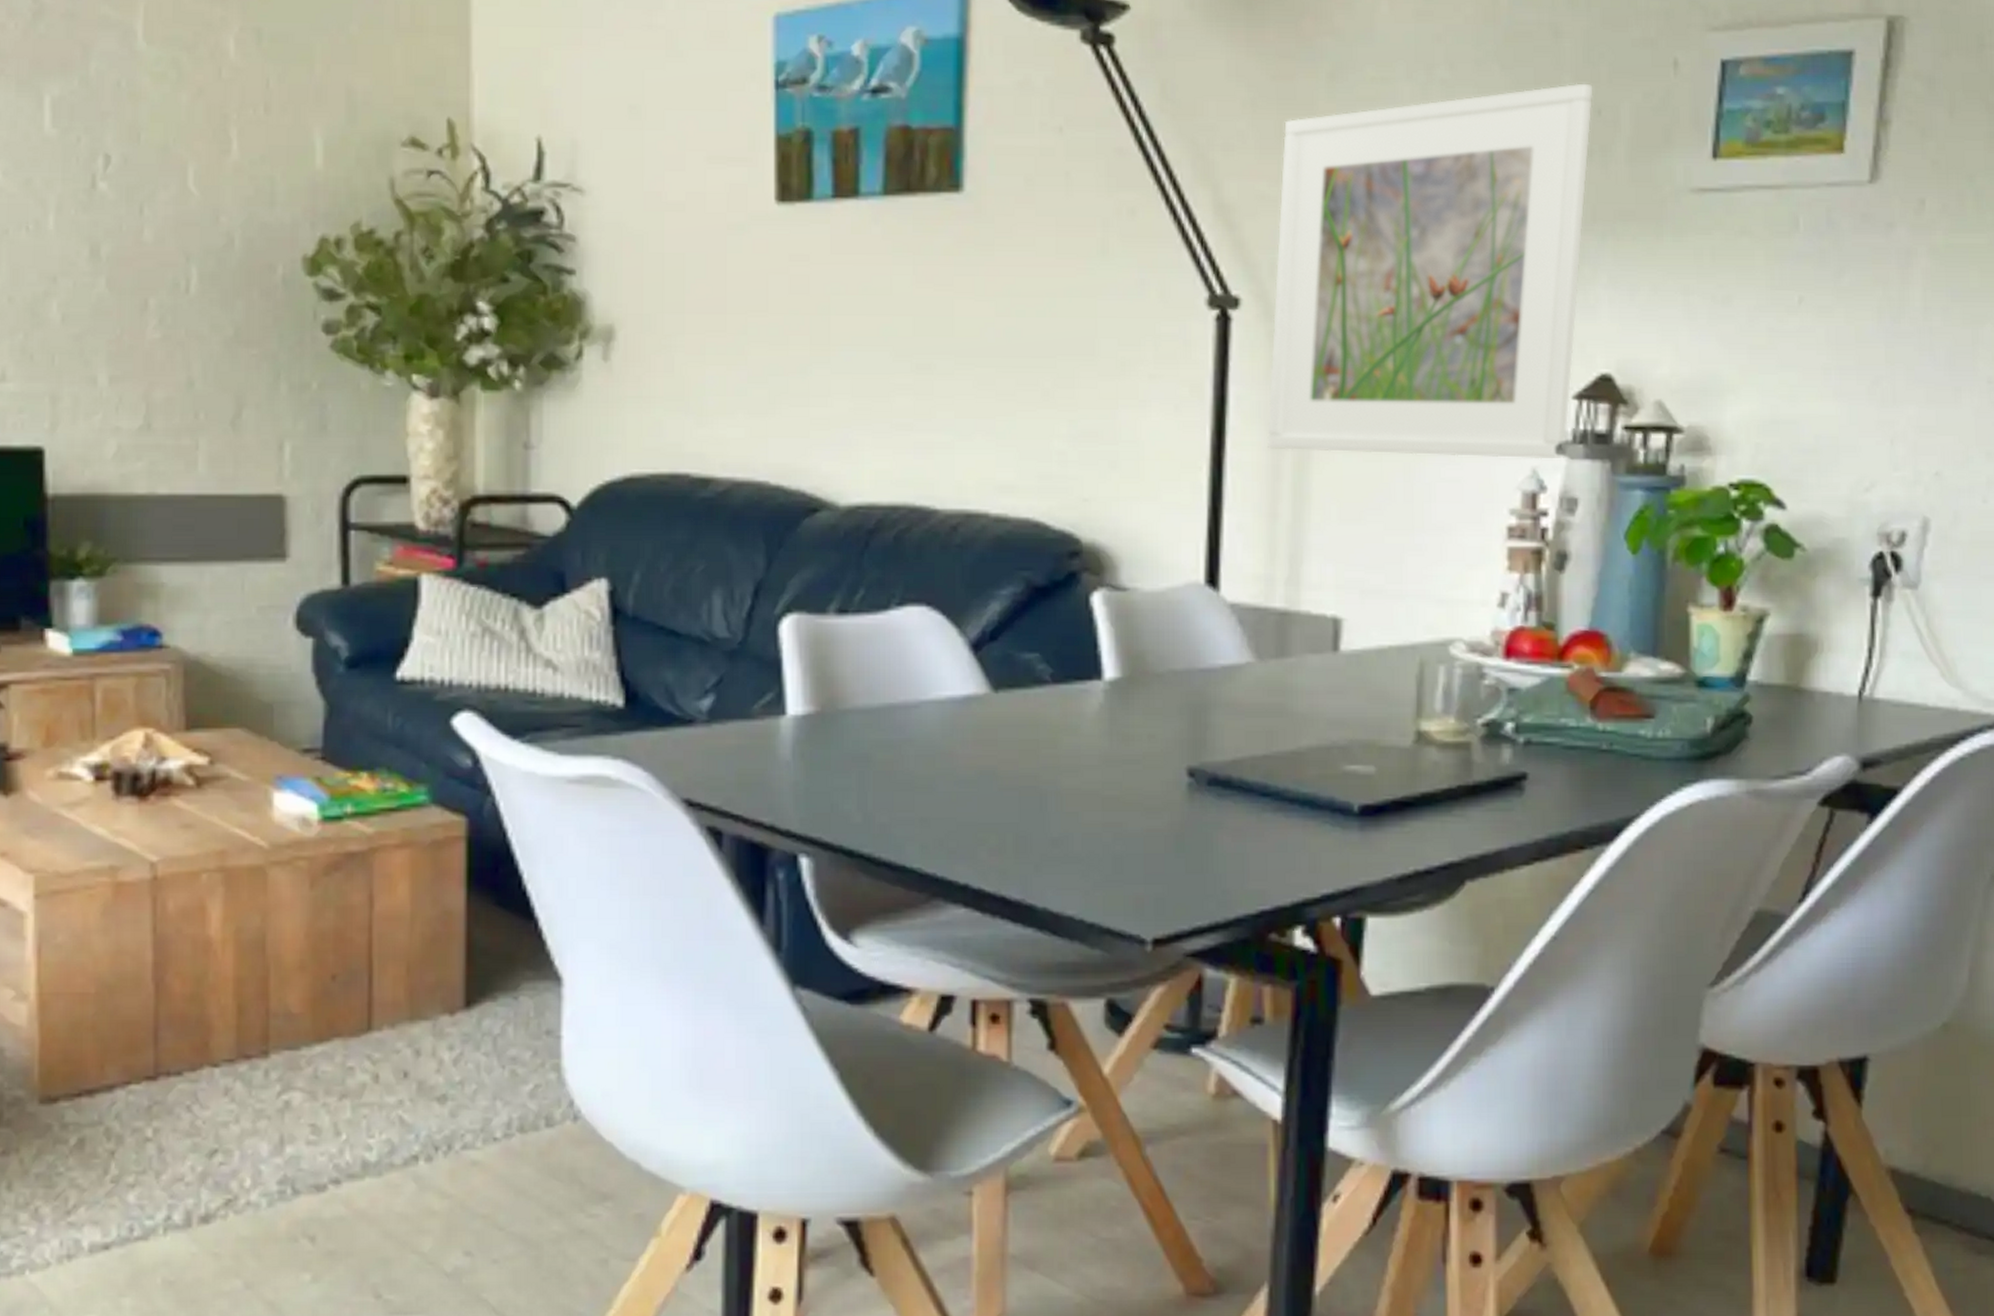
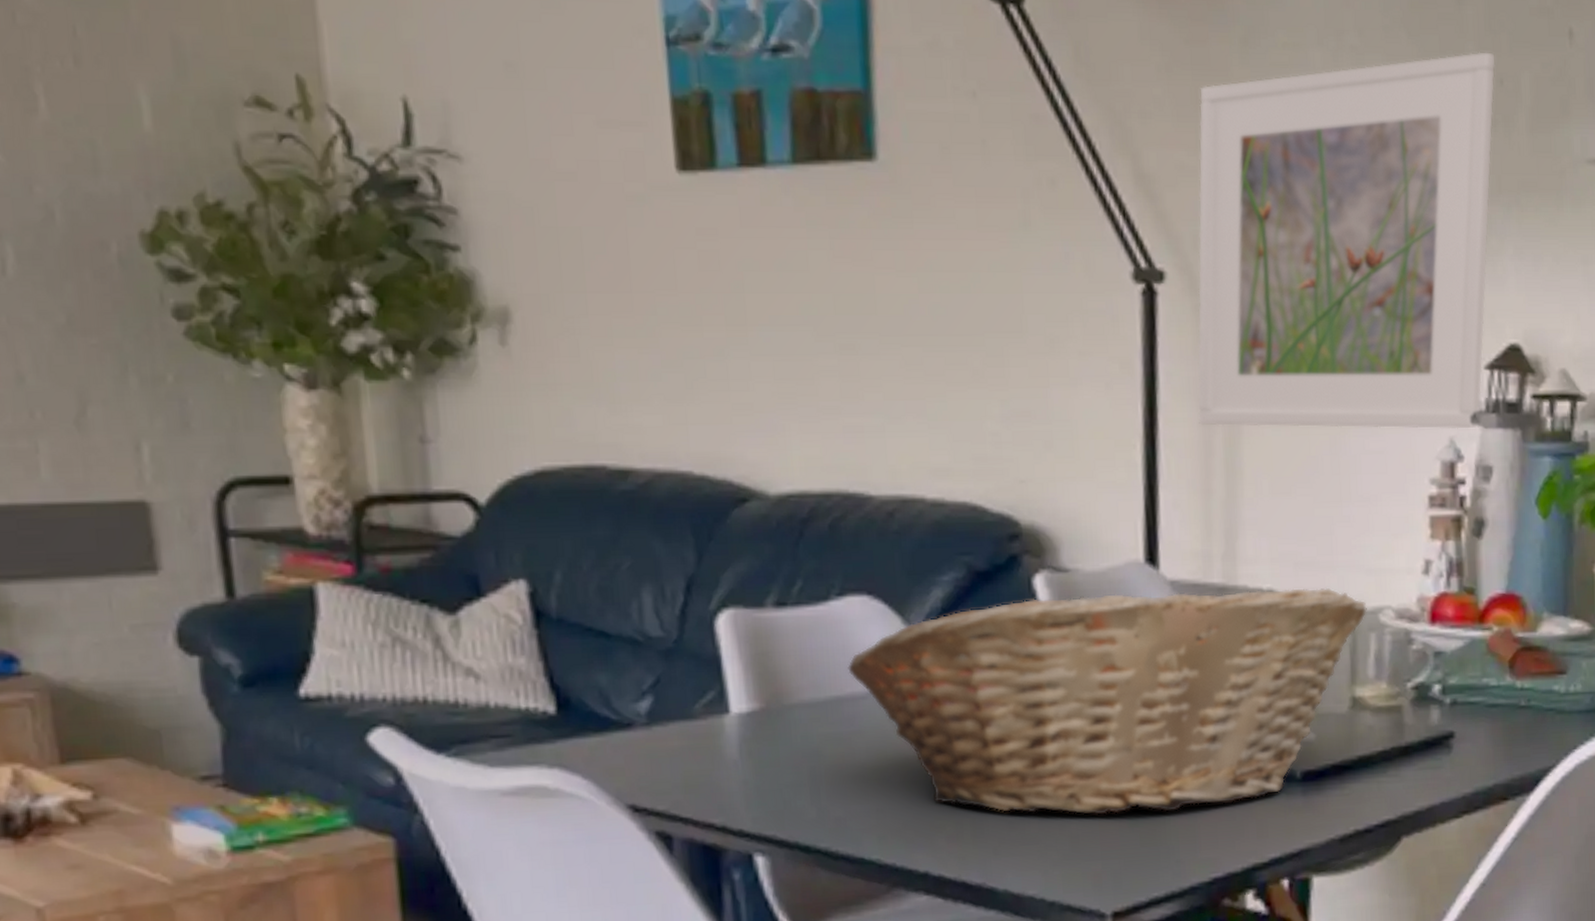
fruit basket: none [902,615,1437,839] -> present [847,587,1367,815]

